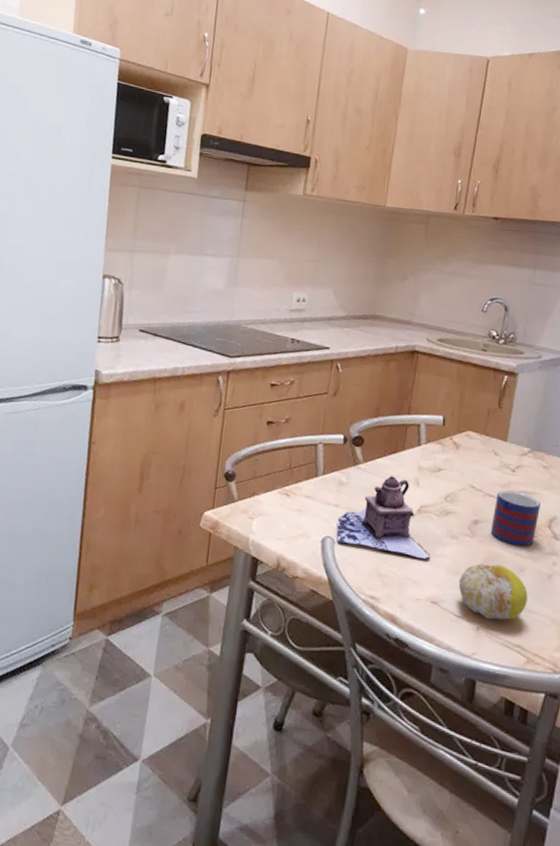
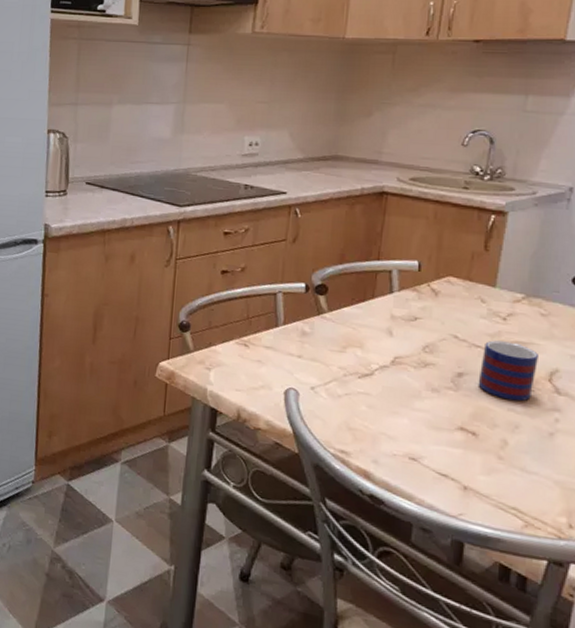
teapot: present [337,476,431,560] -> none [301,325,408,414]
fruit: present [458,563,528,620] -> none [441,418,525,481]

